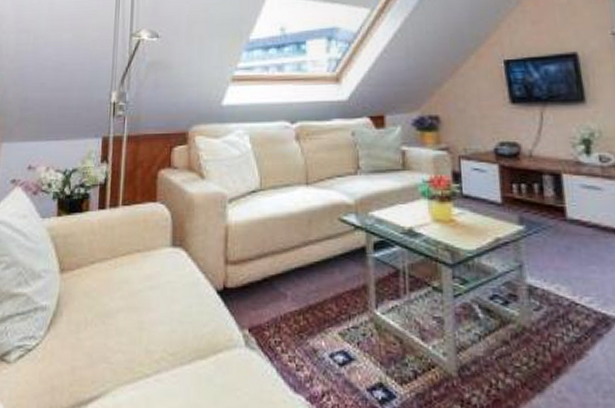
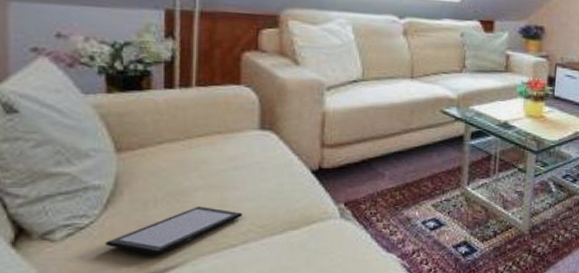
tablet: none [46,329,156,383] -> present [105,206,242,256]

